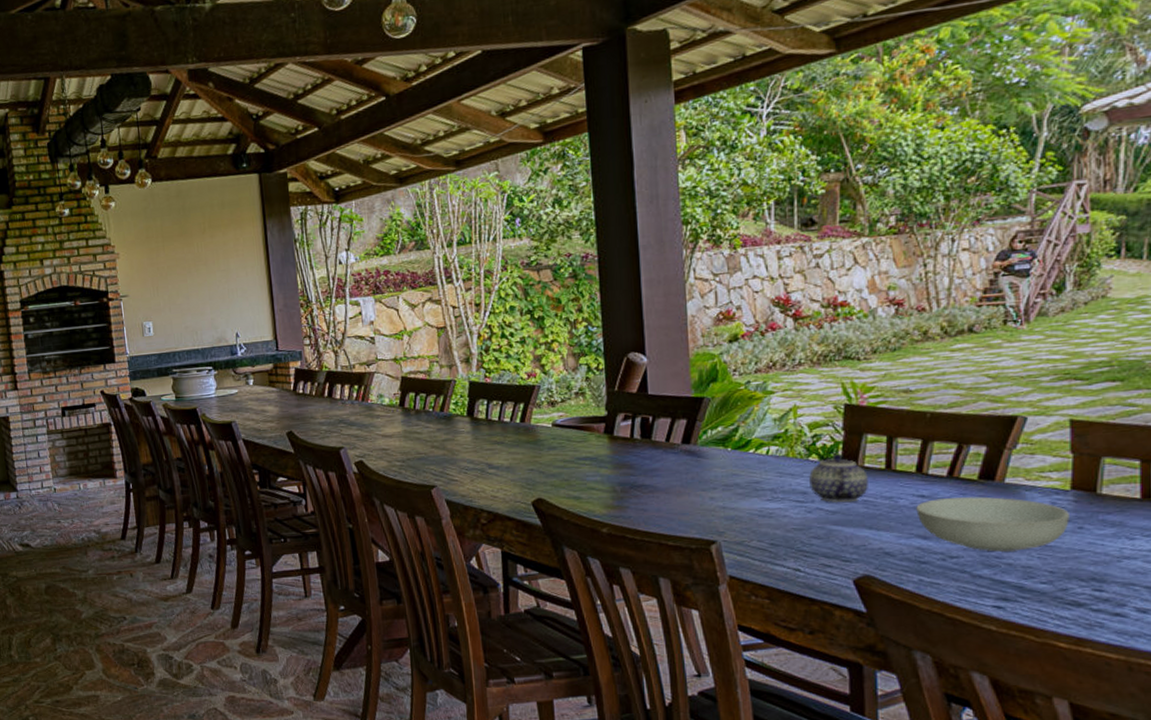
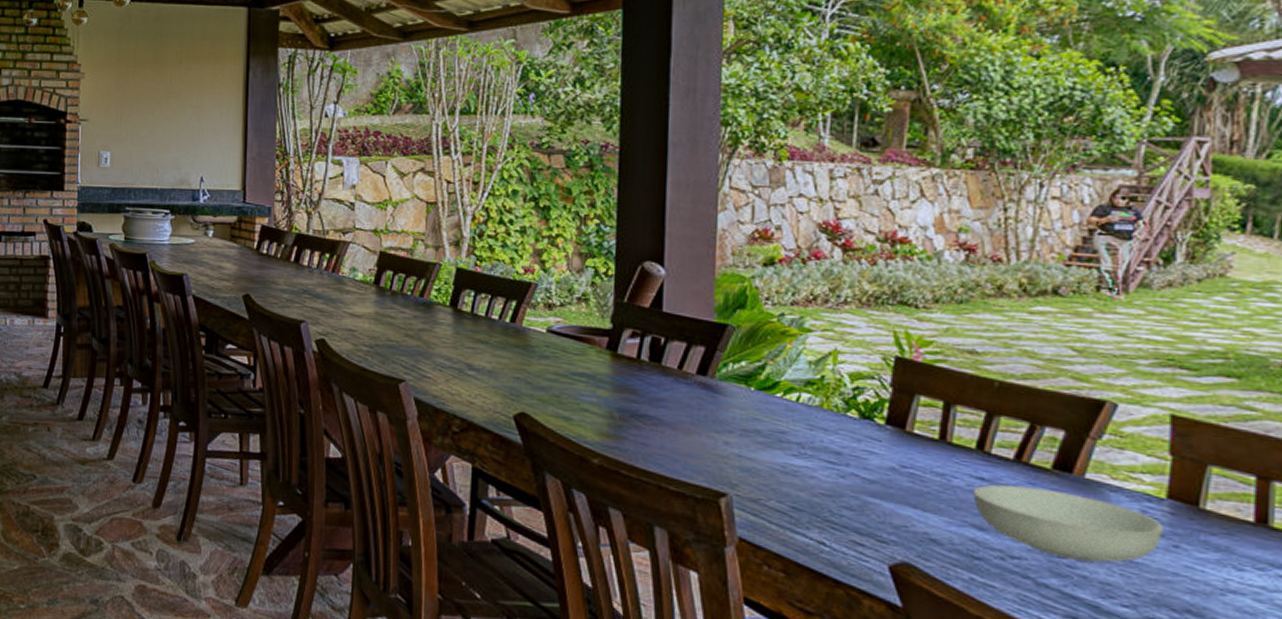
teapot: present [809,453,868,503] -> none [845,412,917,473]

